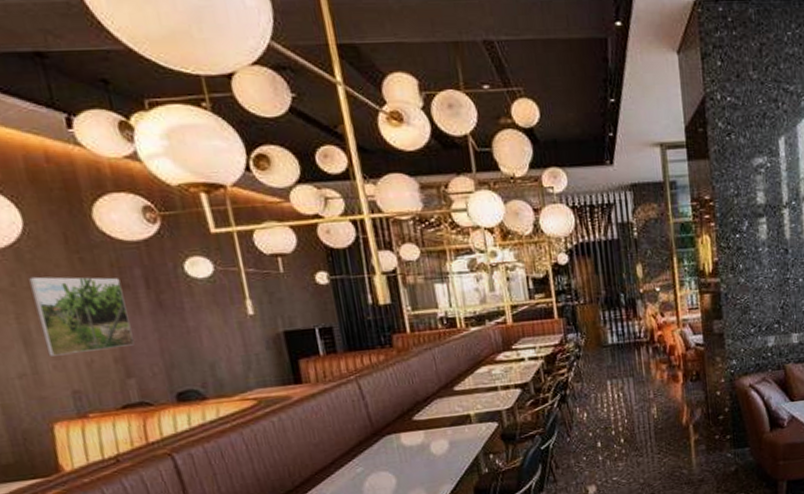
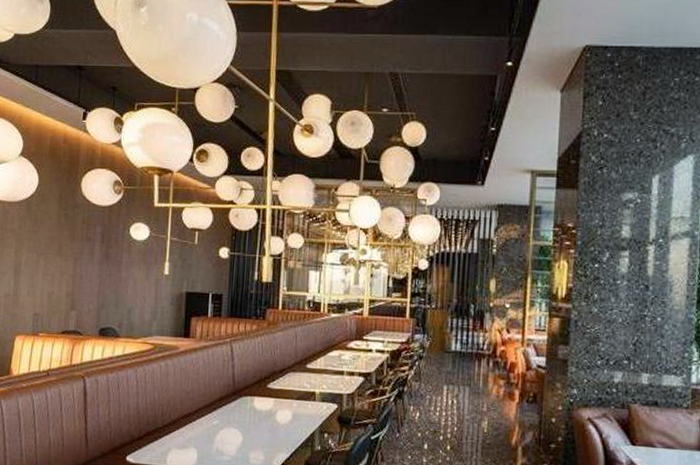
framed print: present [29,276,135,357] -> none [27,223,86,286]

